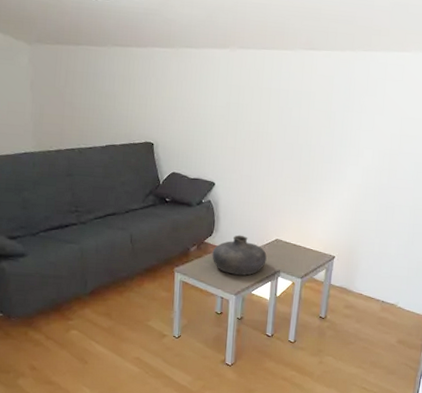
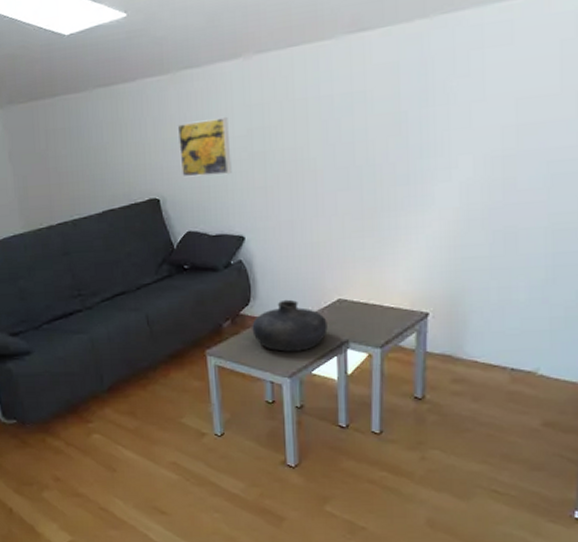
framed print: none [173,88,214,134] -> present [177,117,232,178]

